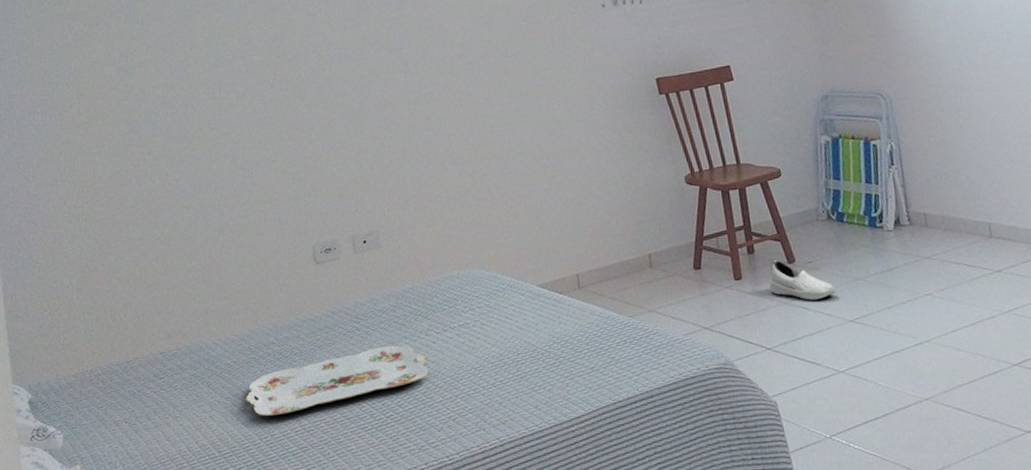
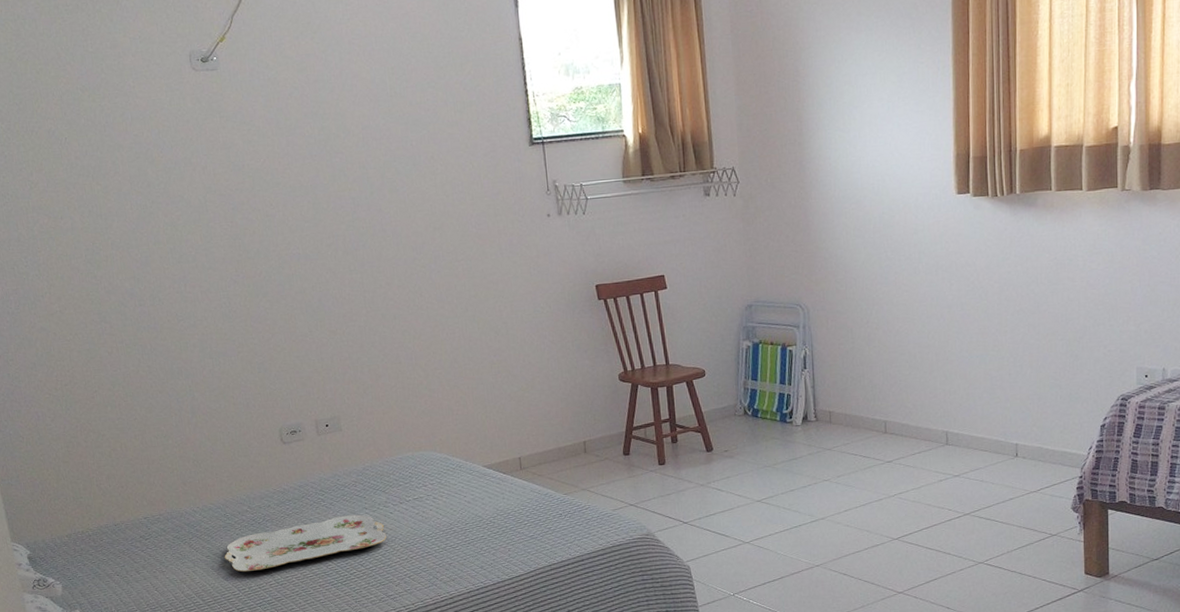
shoe: present [769,260,836,301] -> none [689,449,747,483]

